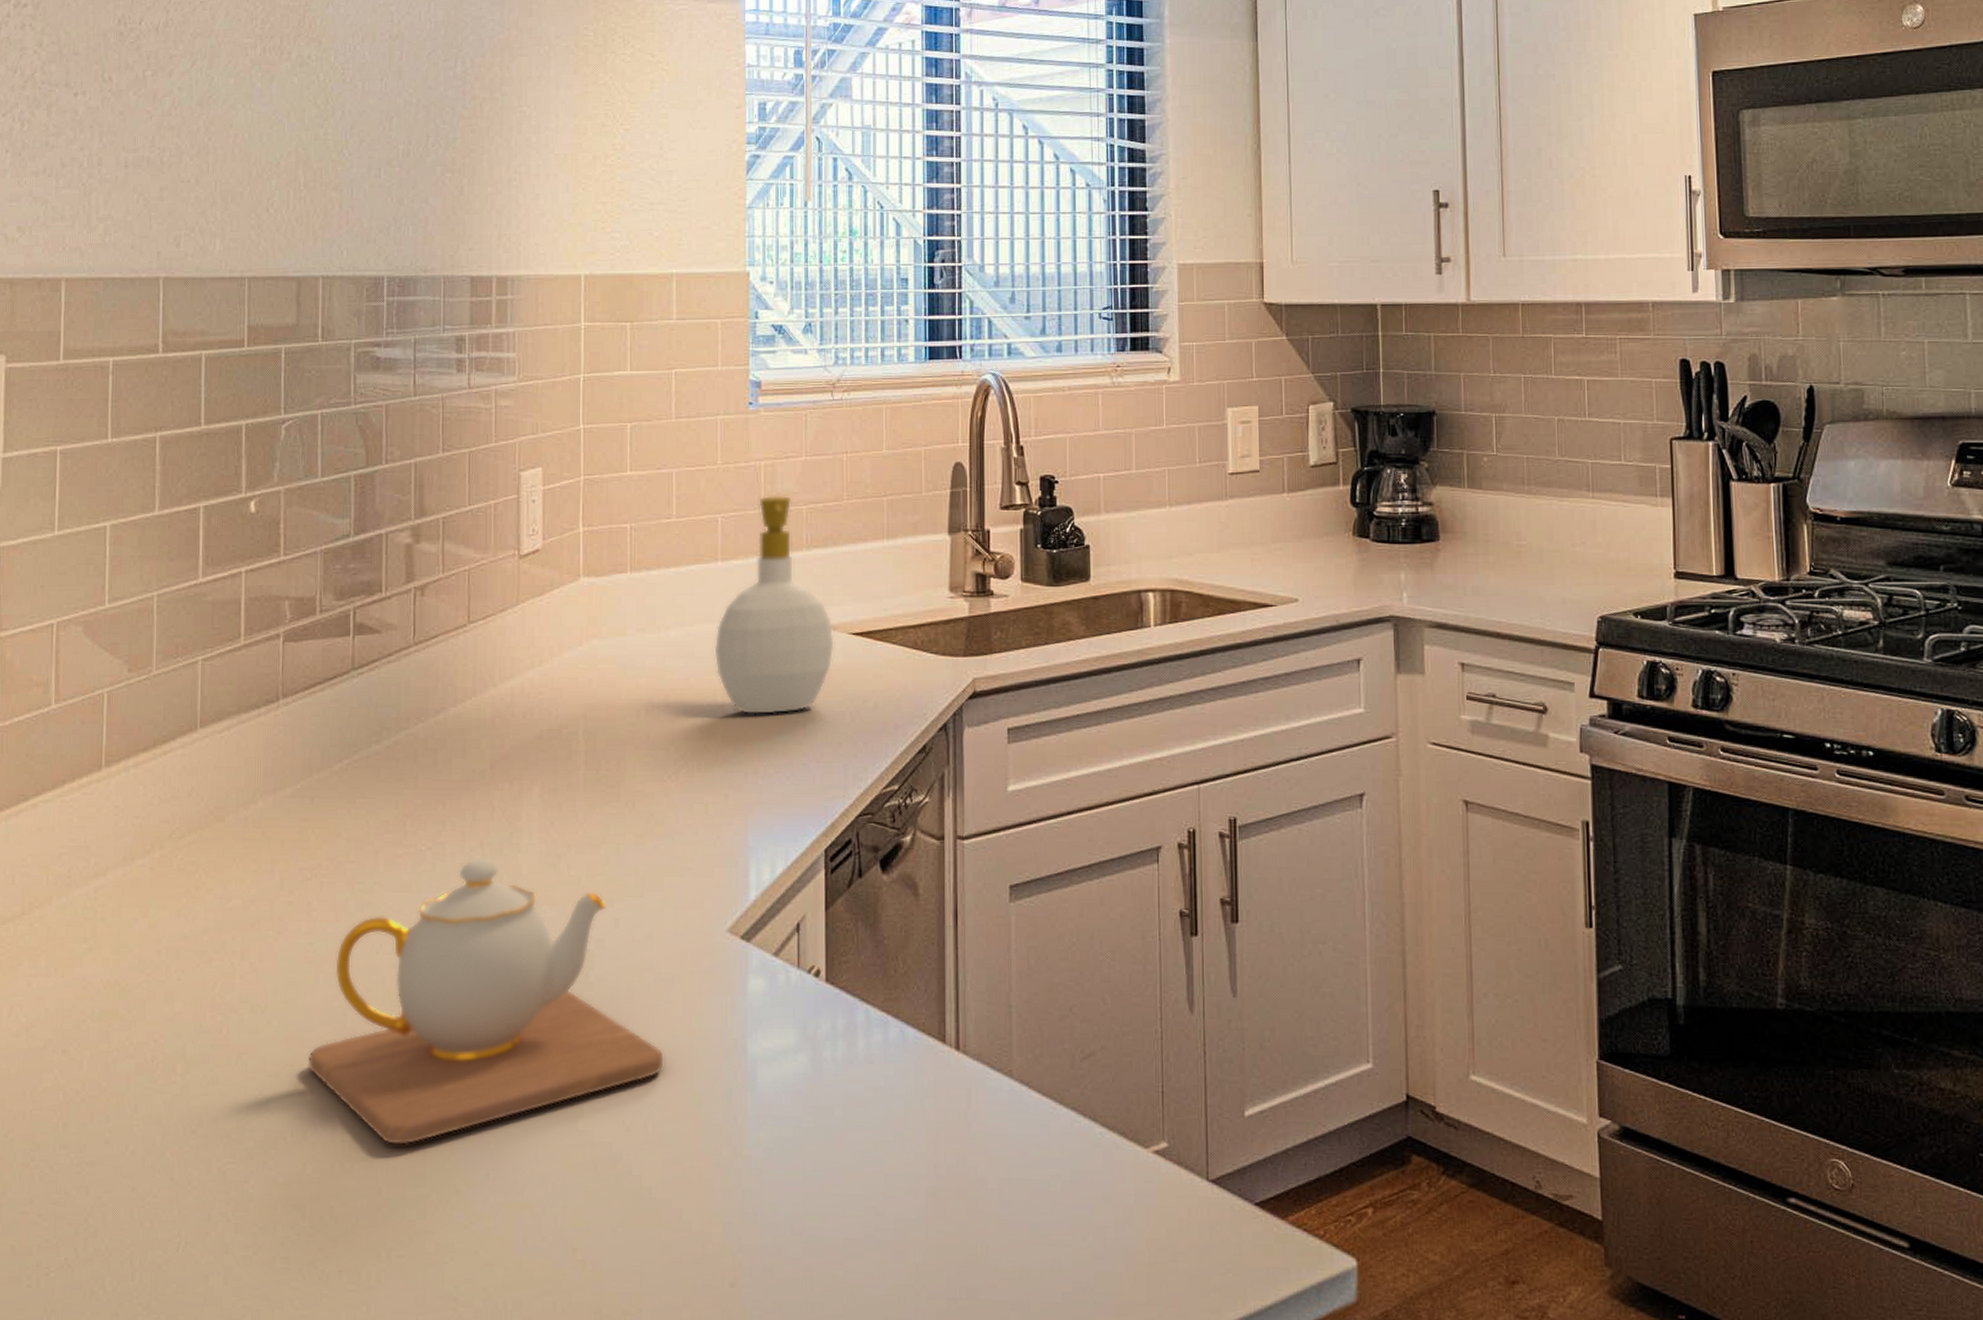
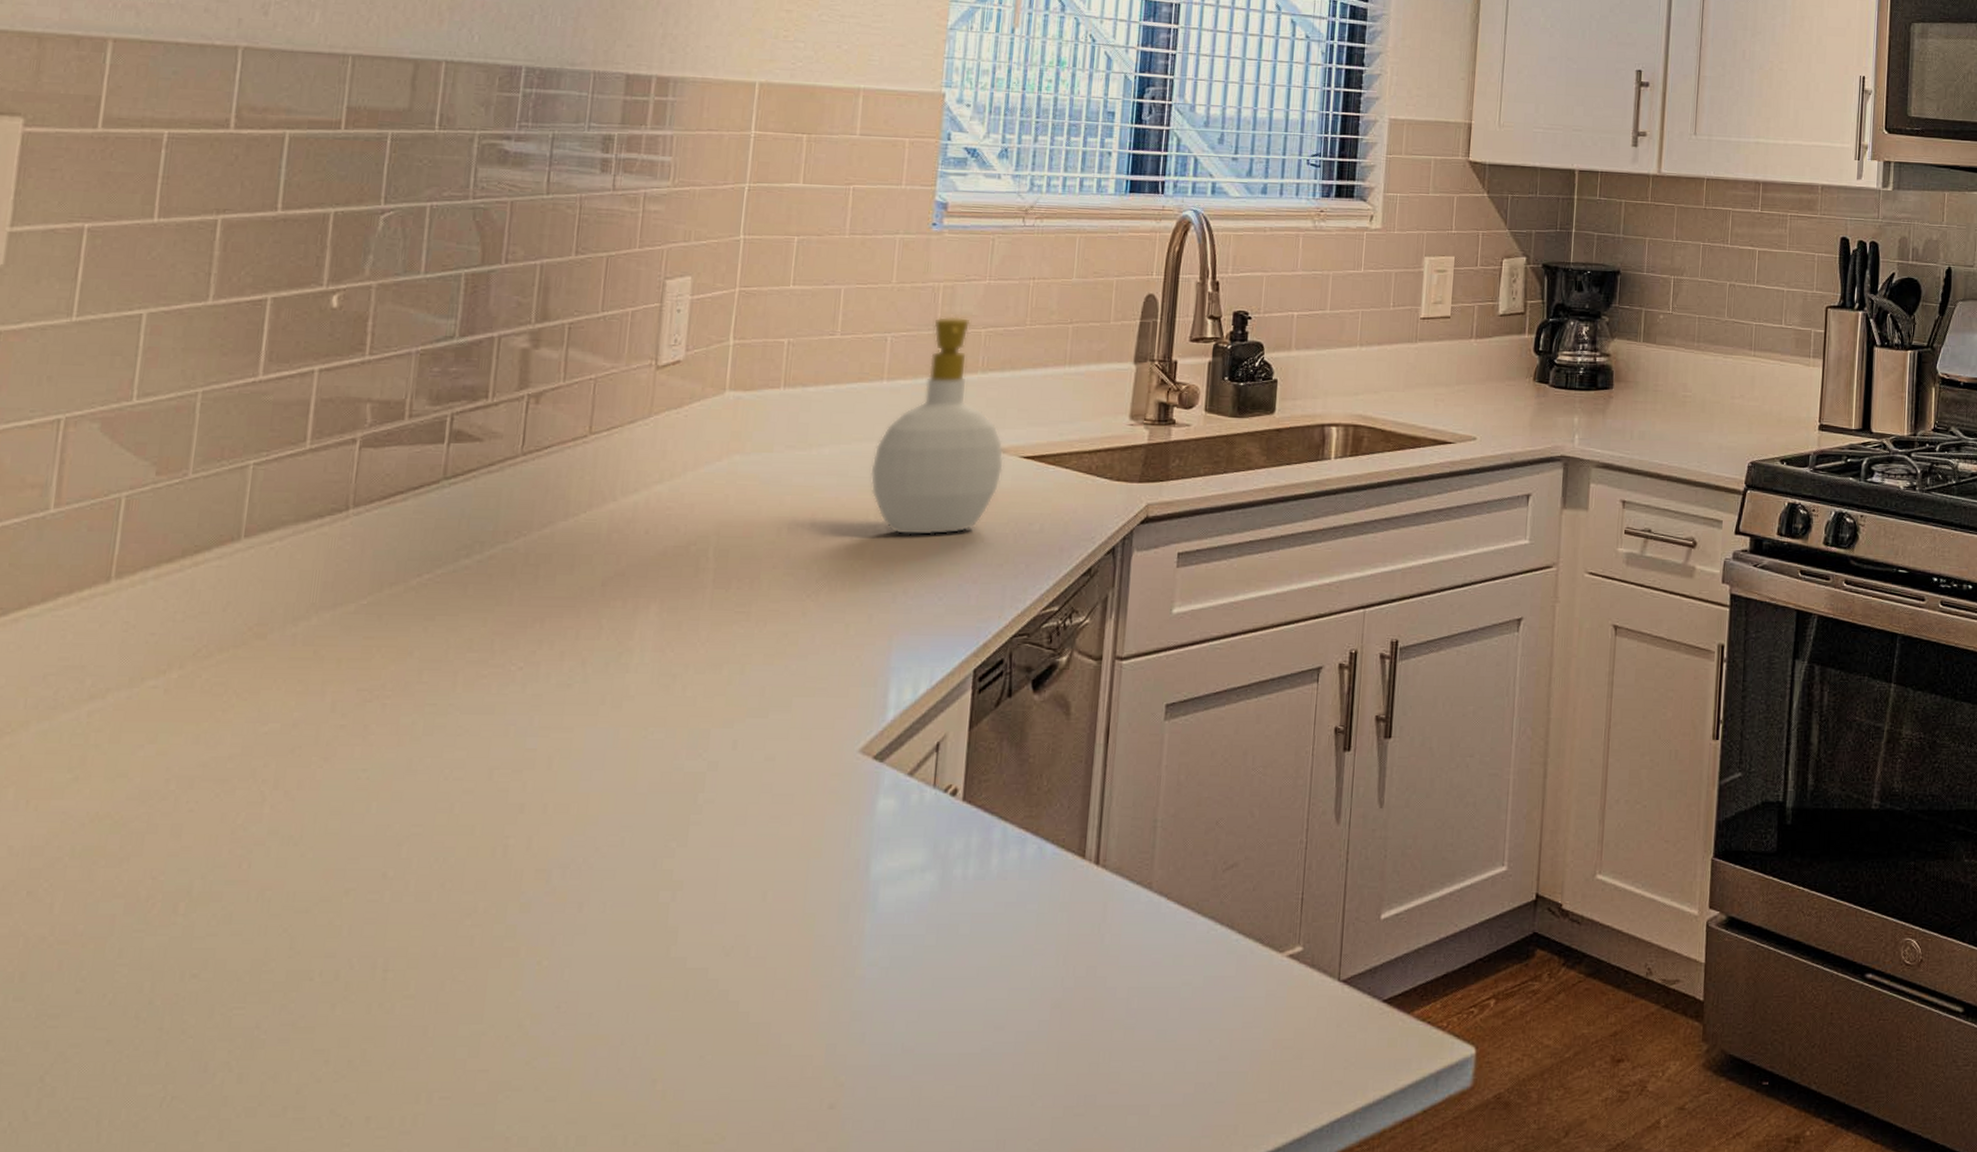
teapot: present [307,856,665,1146] -> none [347,677,777,982]

